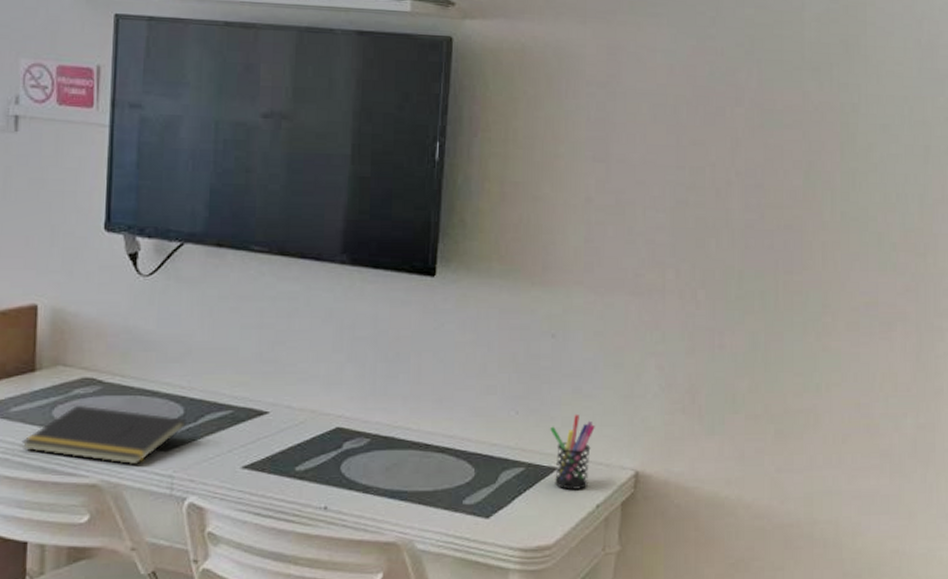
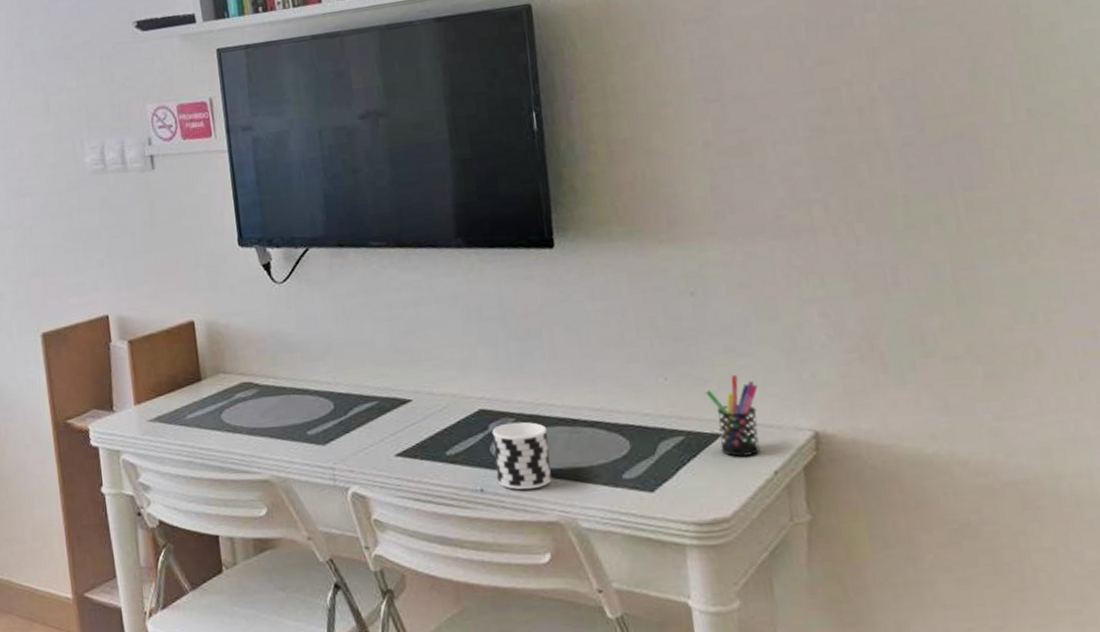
notepad: present [21,404,186,465] -> none [200,407,338,460]
cup: none [342,442,400,510] -> present [491,421,552,490]

